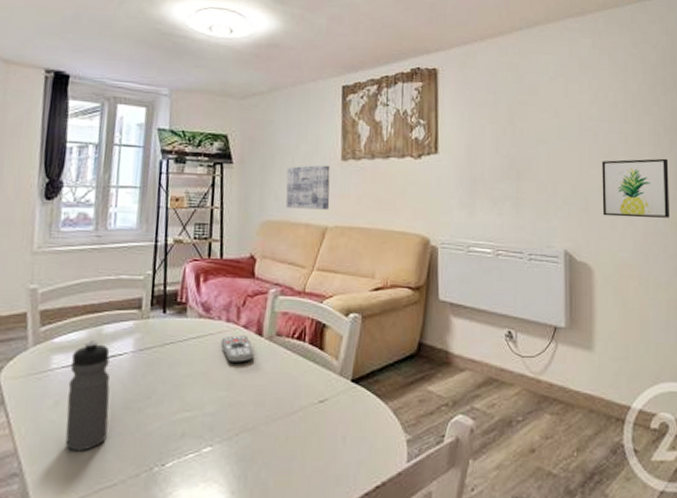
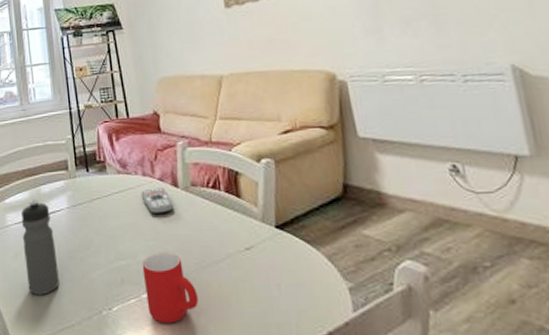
mug: none [206,404,263,479] -> present [142,252,199,323]
wall art: present [285,165,330,210] -> none [173,15,222,63]

